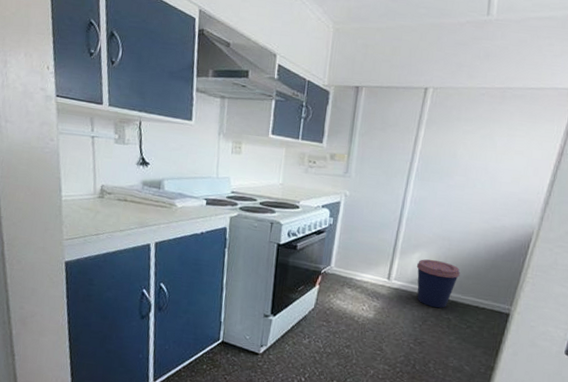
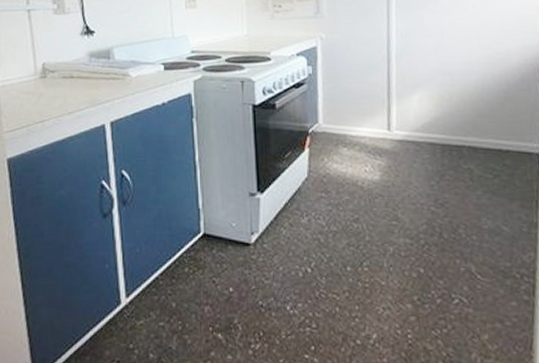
coffee cup: present [416,259,460,309] -> none [418,99,472,158]

